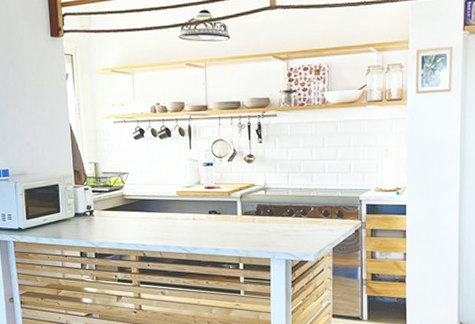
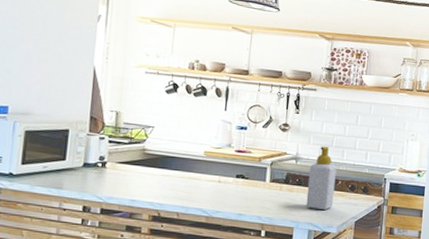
soap bottle: none [279,173,308,238] -> present [306,146,337,210]

